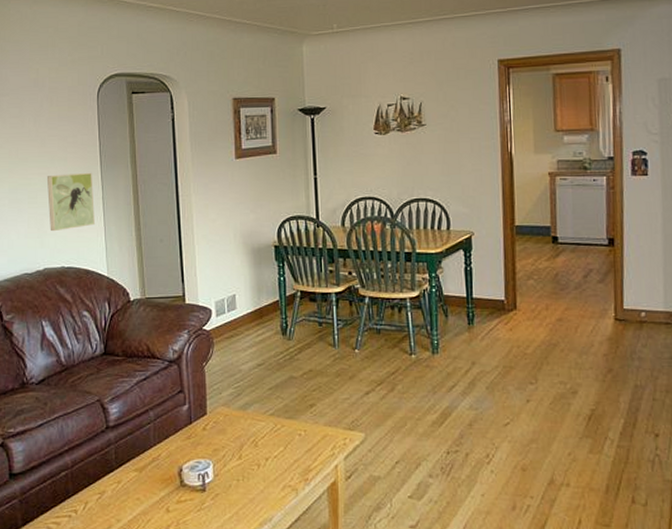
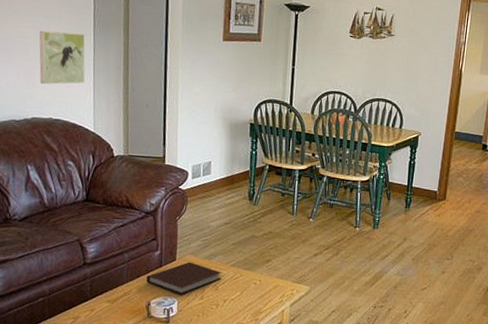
notebook: none [176,415,260,456] -> present [146,262,222,295]

